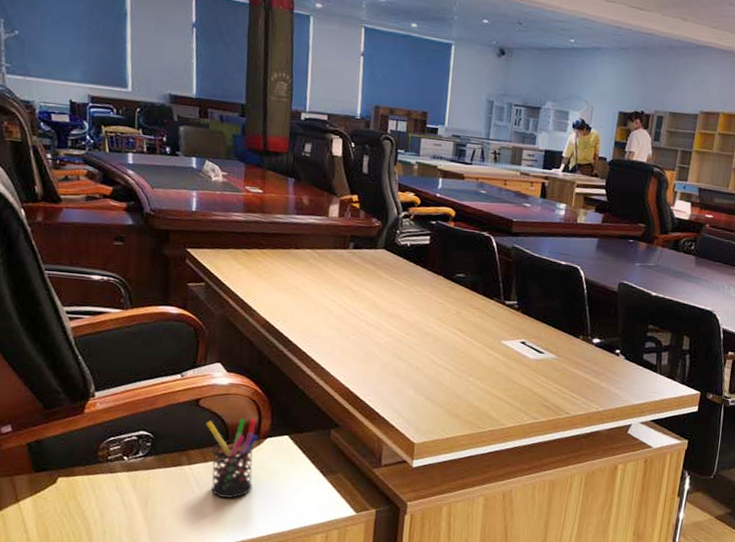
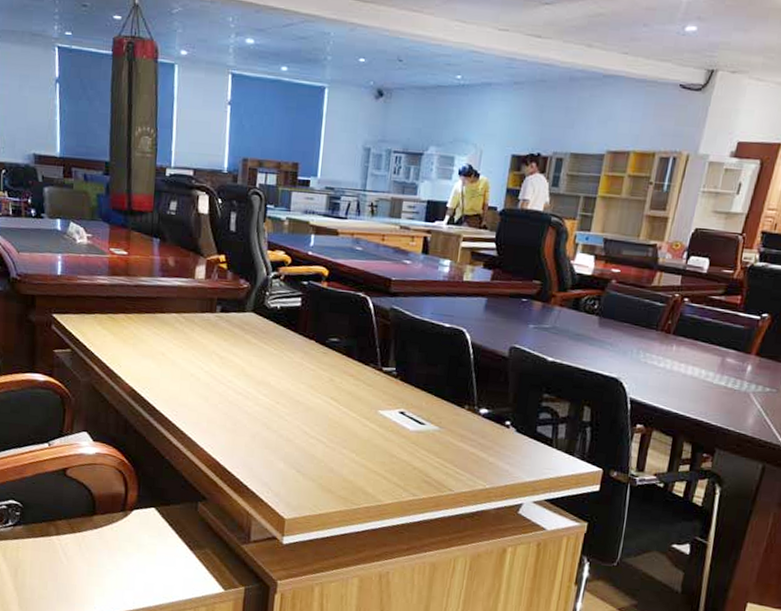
pen holder: present [206,418,258,498] -> none [73,489,124,571]

